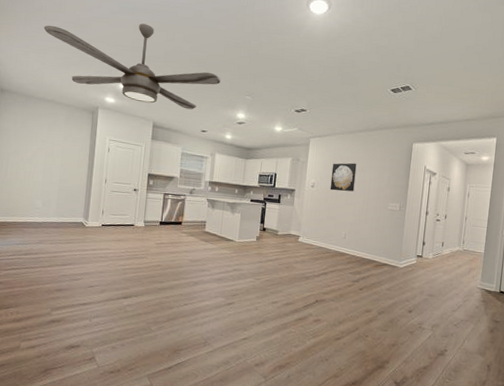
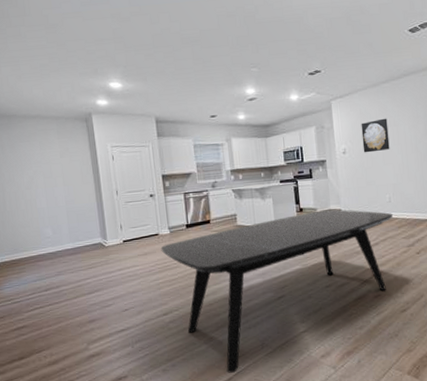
ceiling fan: present [44,23,222,110] -> none [10,10,221,98]
dining table: none [133,233,345,363] -> present [160,209,393,373]

